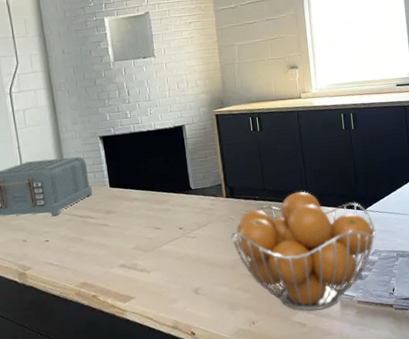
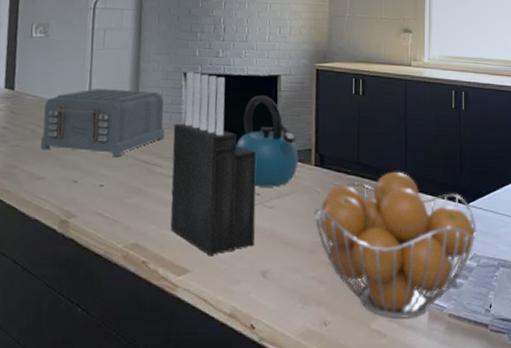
knife block: none [98,134,184,284] -> present [170,72,256,256]
kettle: none [155,145,212,222] -> present [236,96,299,187]

